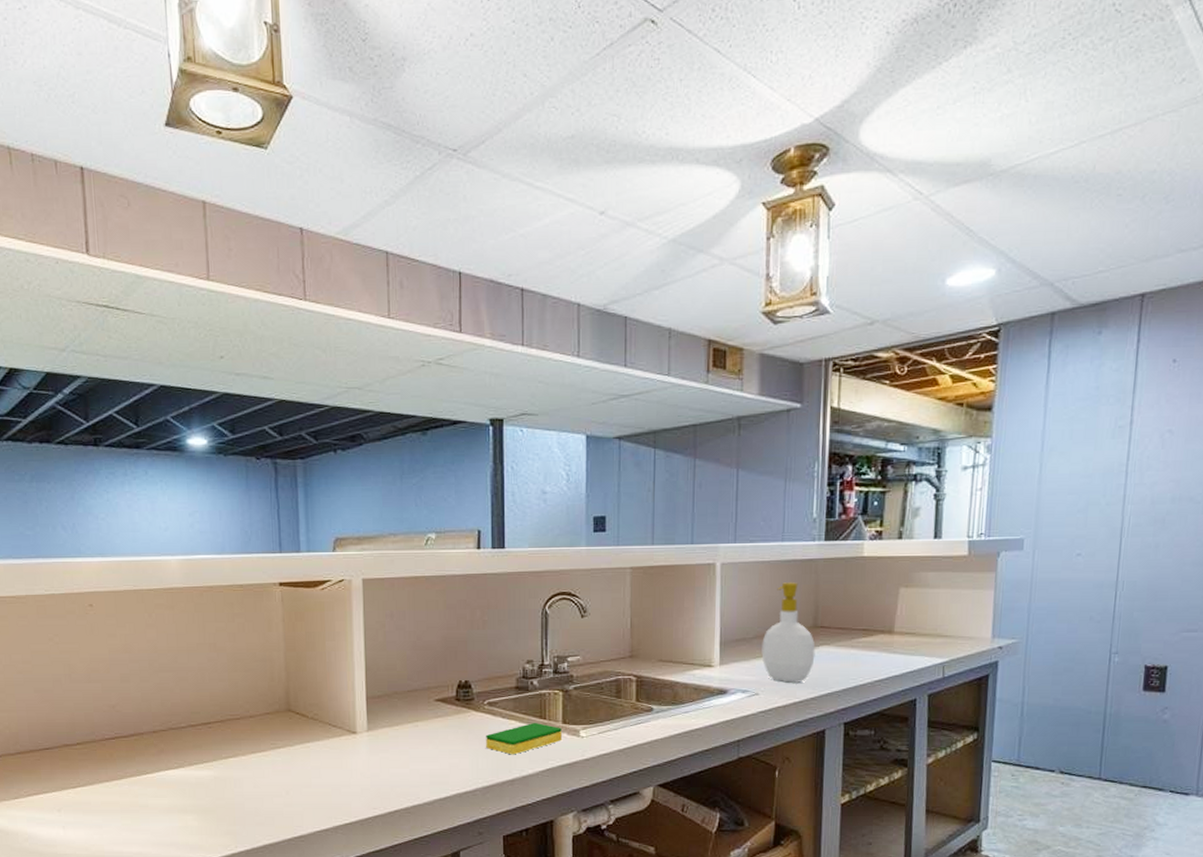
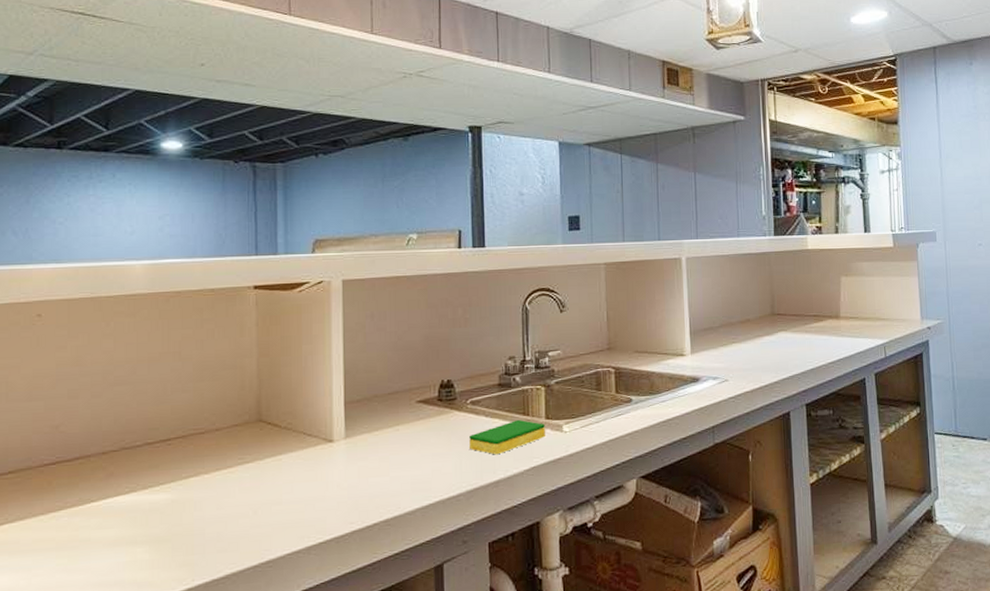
soap bottle: present [761,582,815,683] -> none [727,274,775,368]

